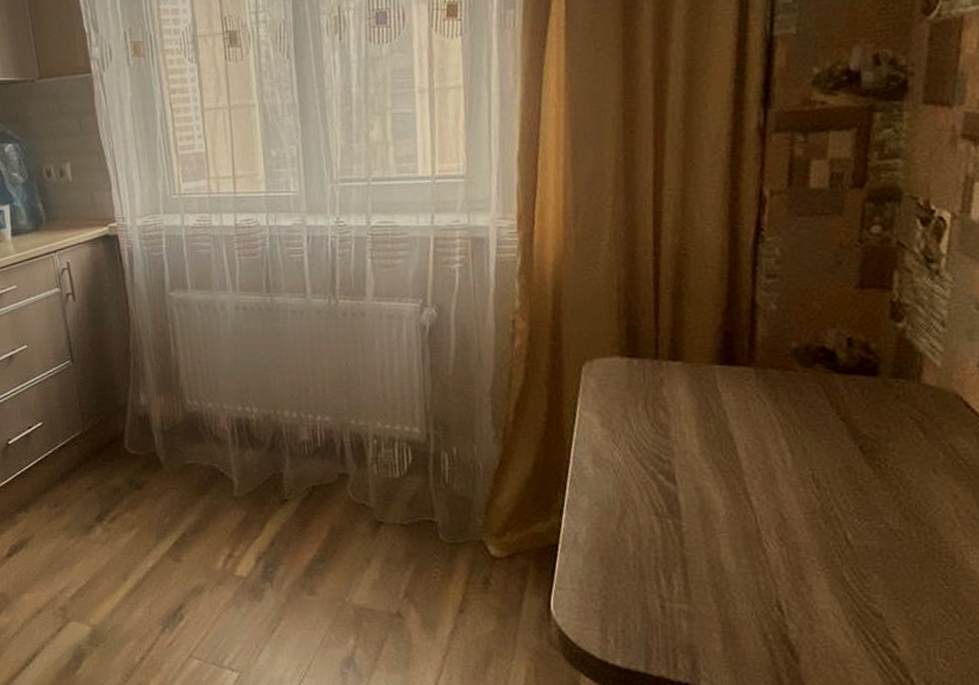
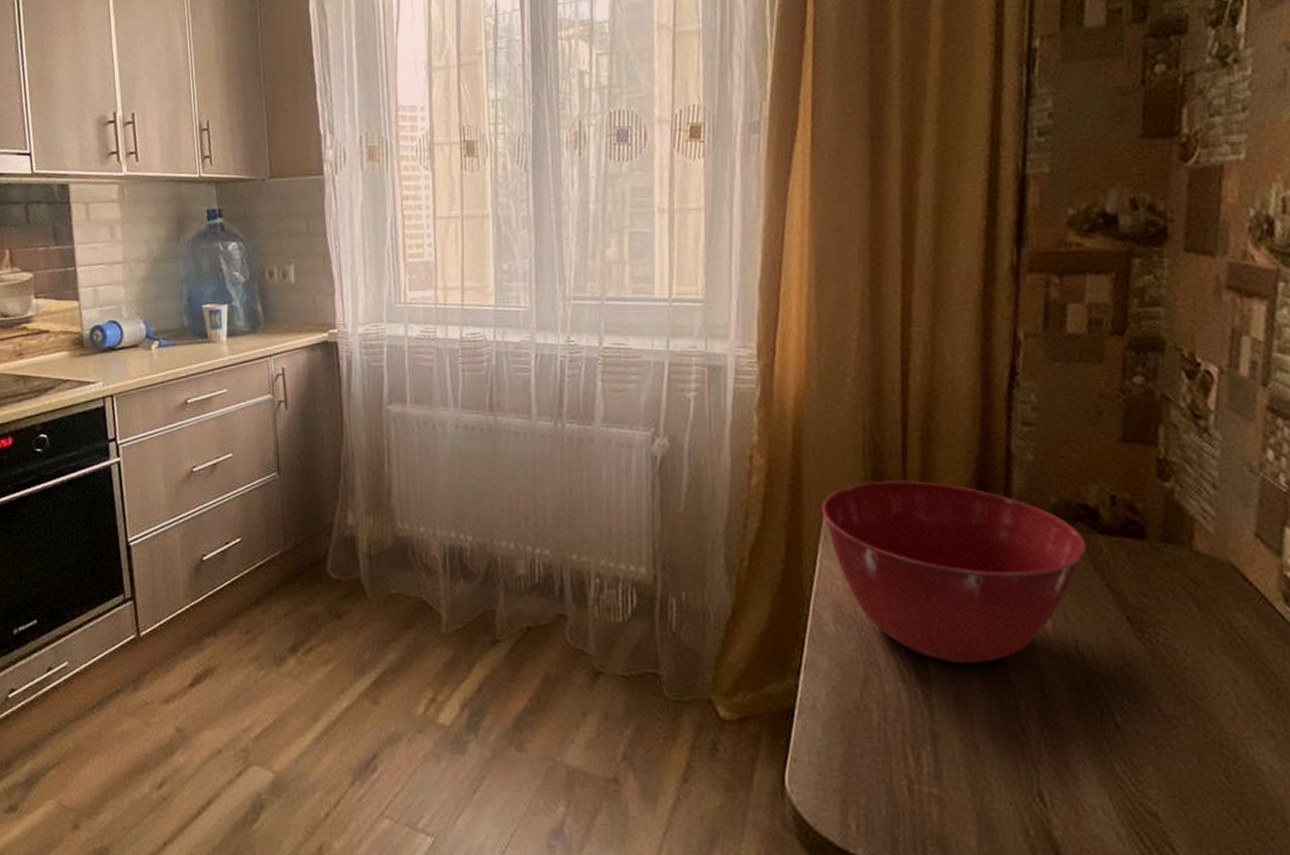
mixing bowl: none [580,335,824,496] -> present [822,480,1087,664]

